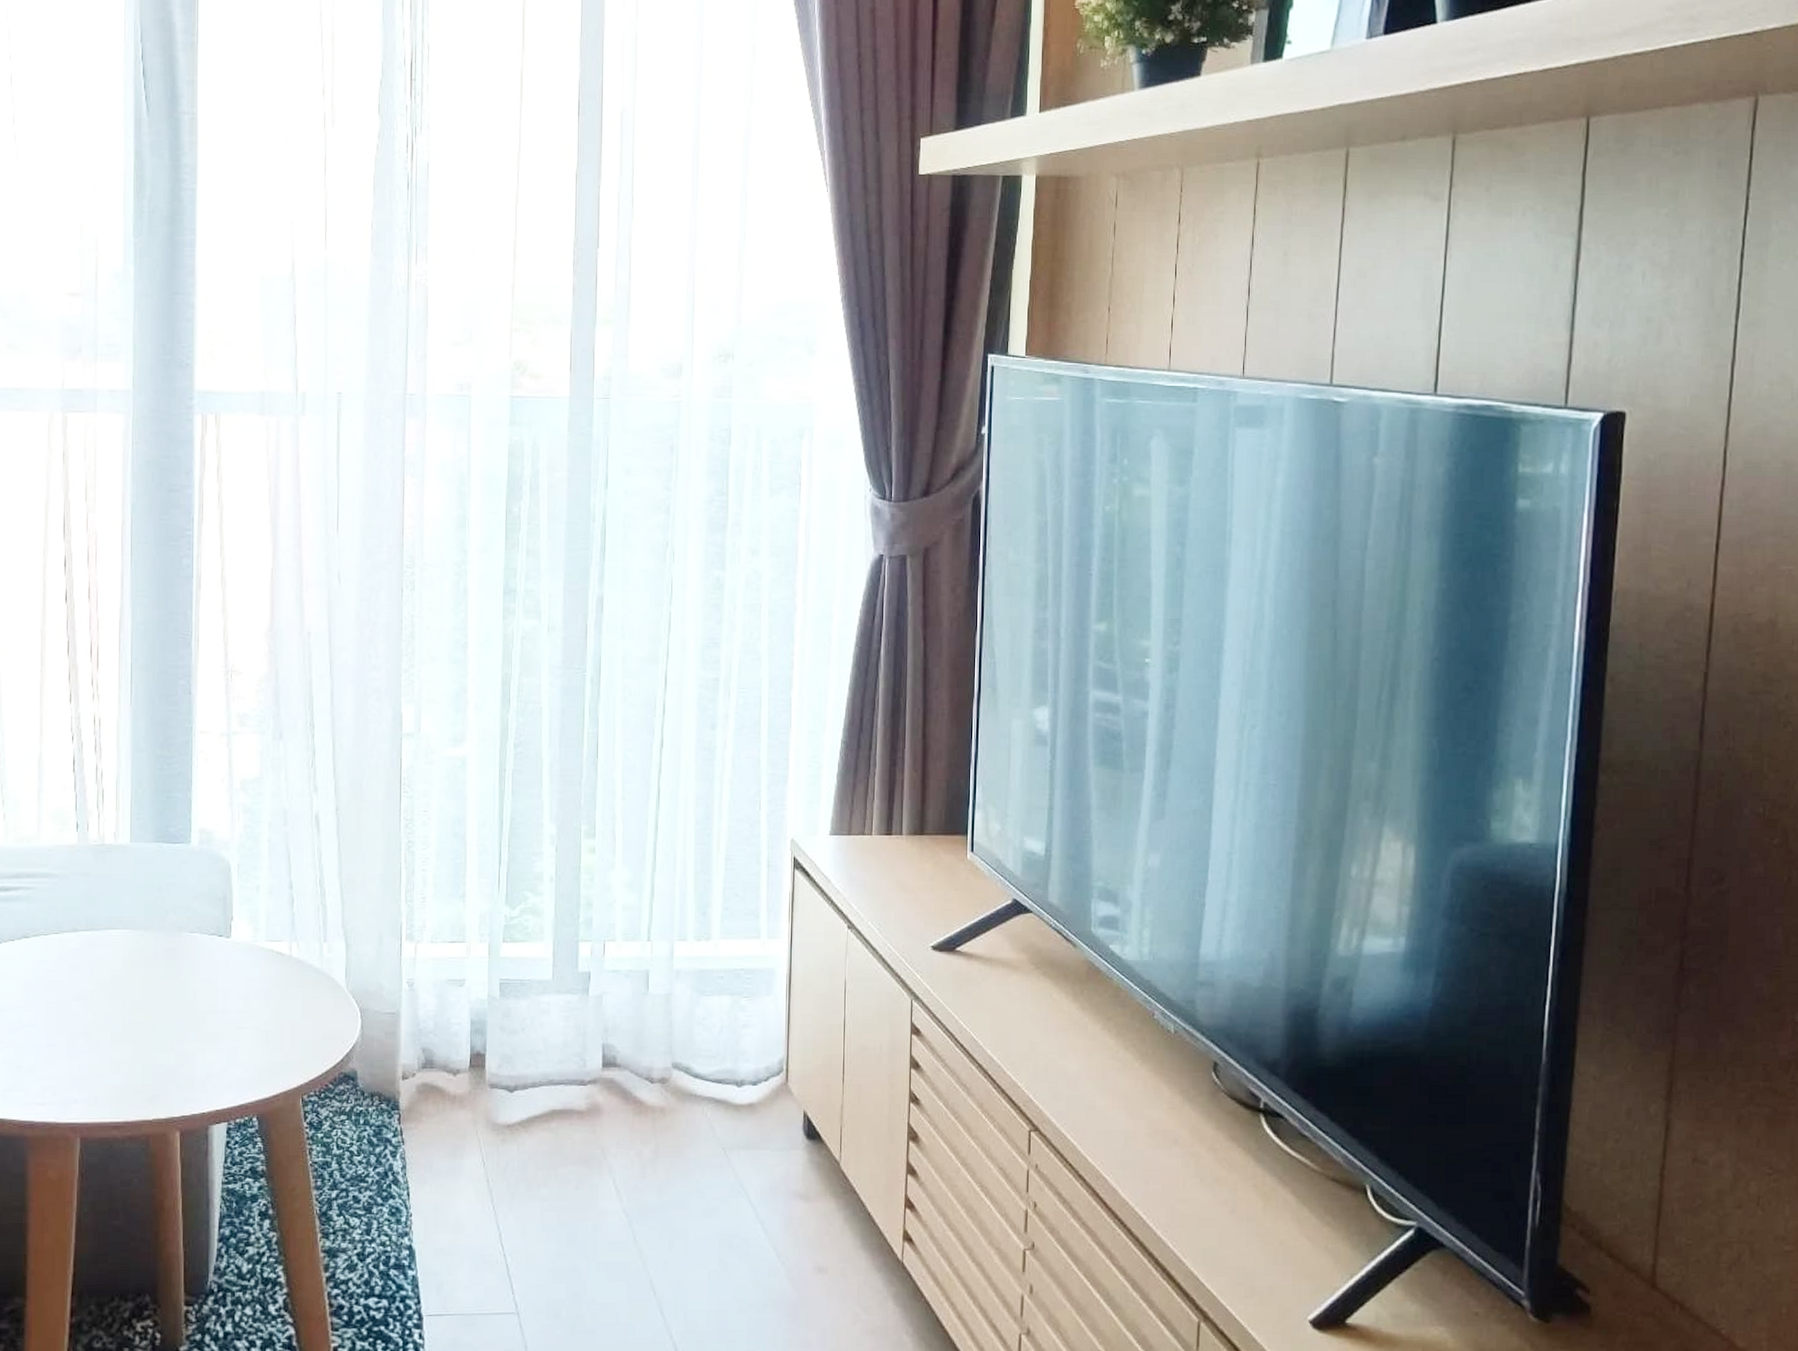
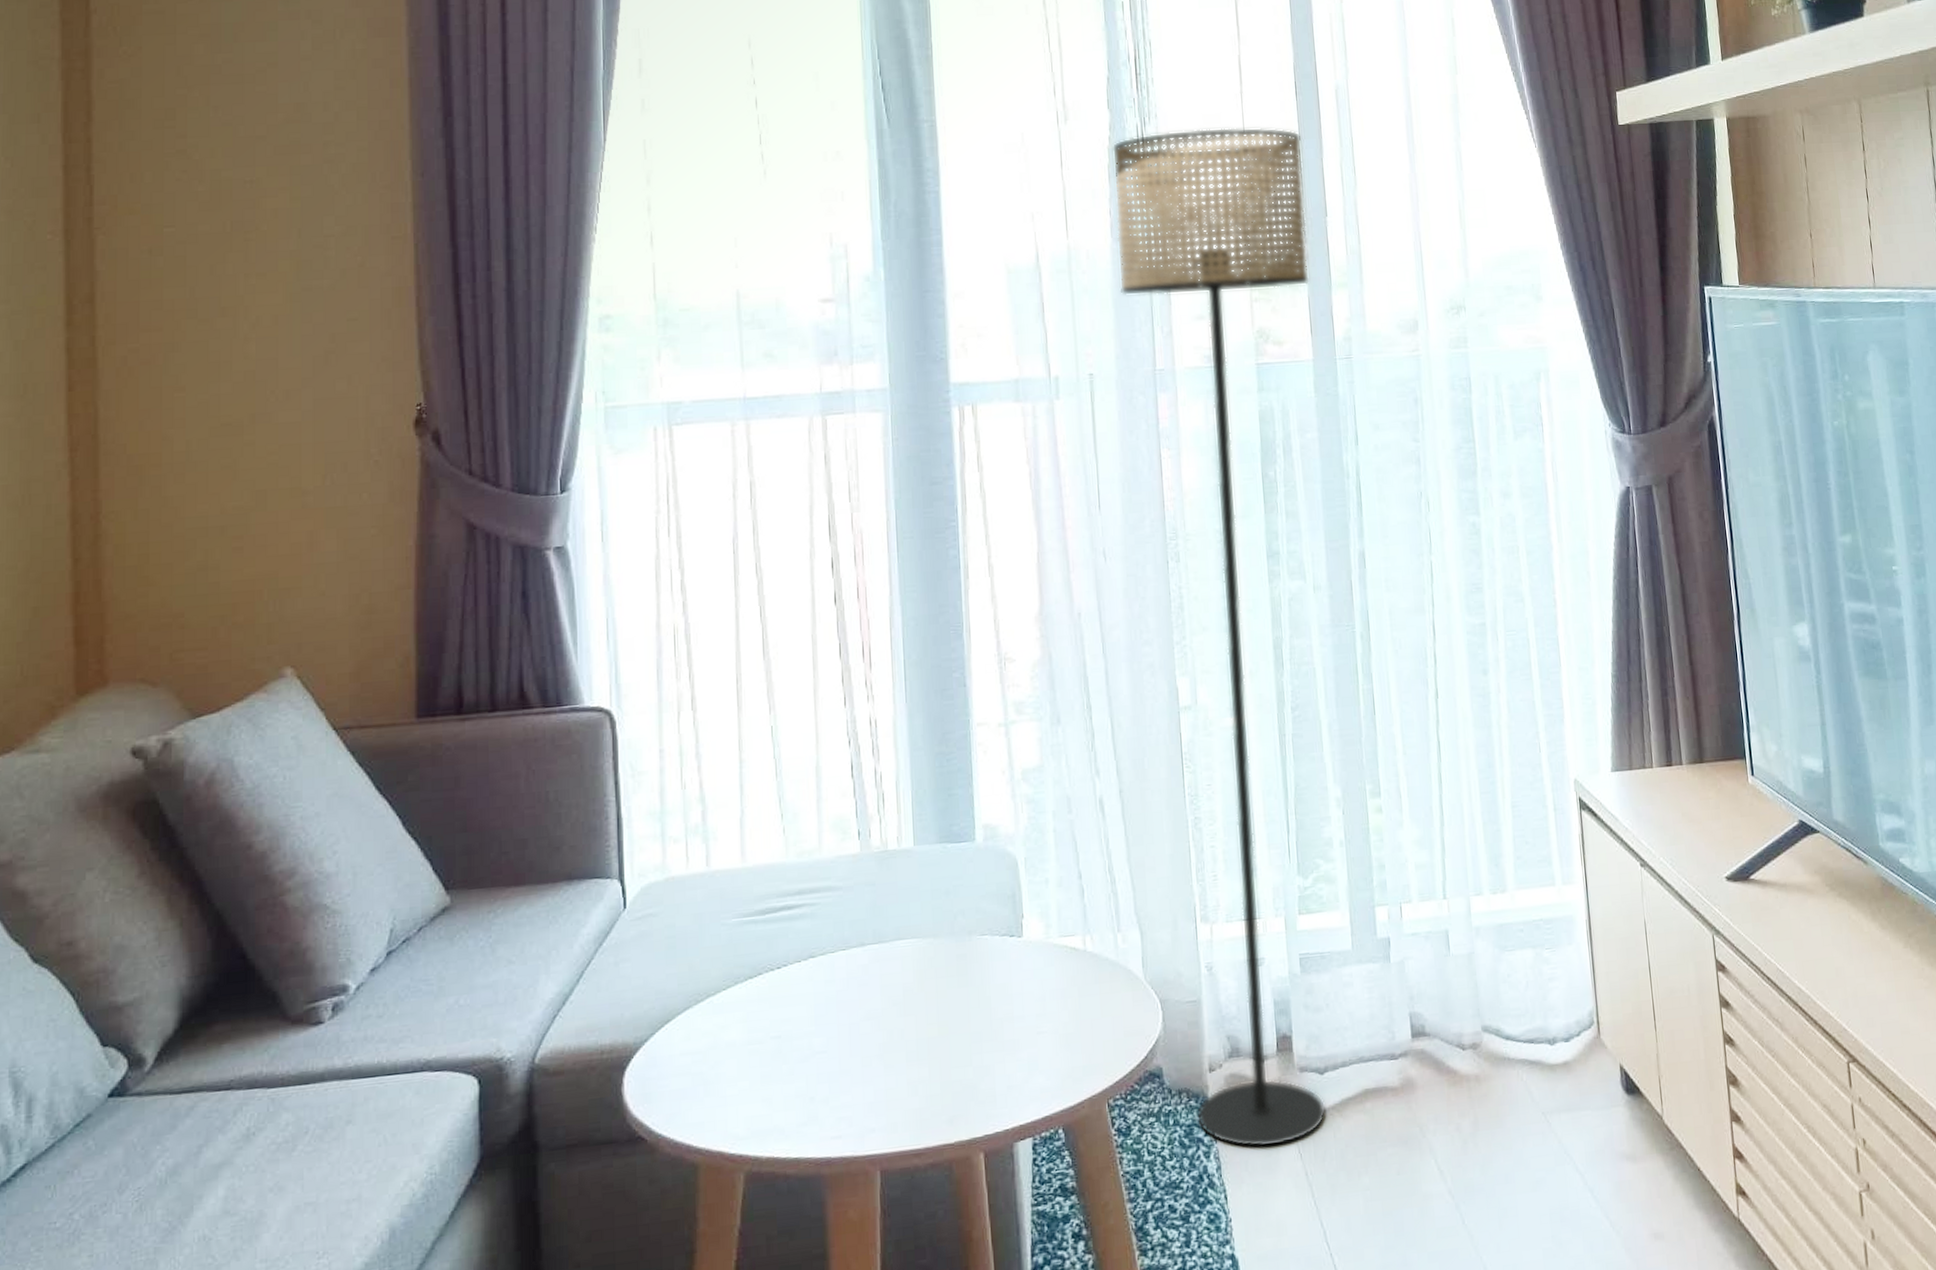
floor lamp: none [375,143,580,1154] -> present [1112,127,1327,1148]

